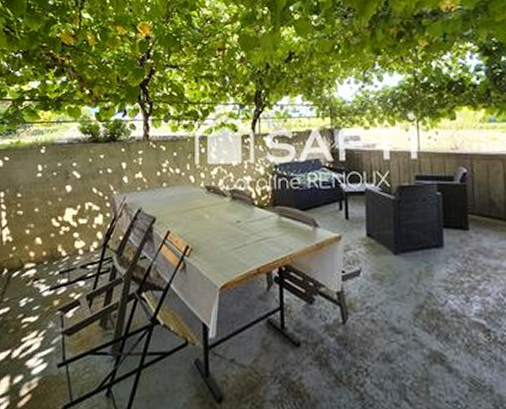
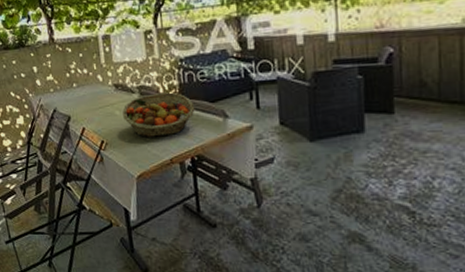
fruit basket: none [212,198,286,244] -> present [122,92,195,137]

